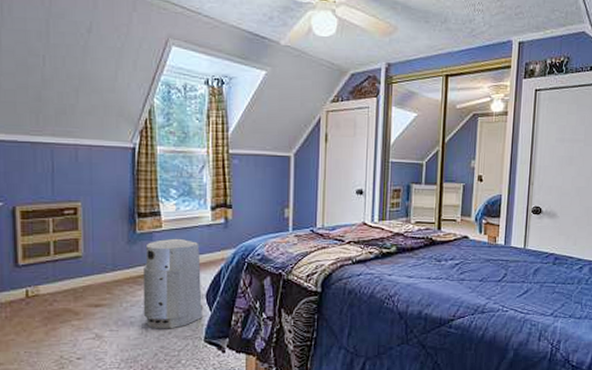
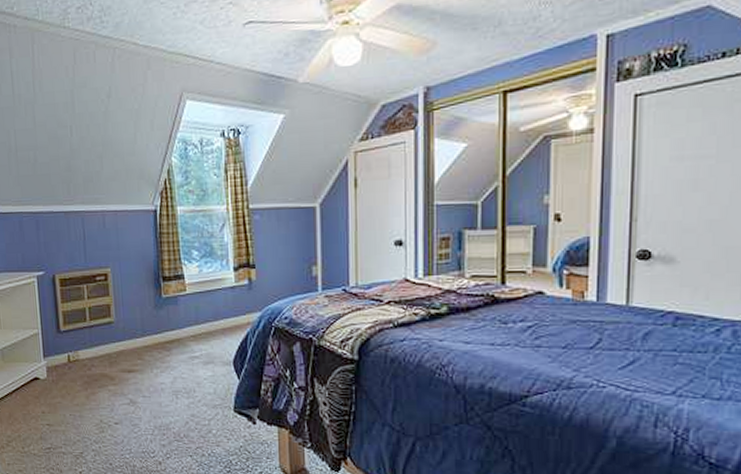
air purifier: present [142,238,204,329] -> none [170,302,232,397]

